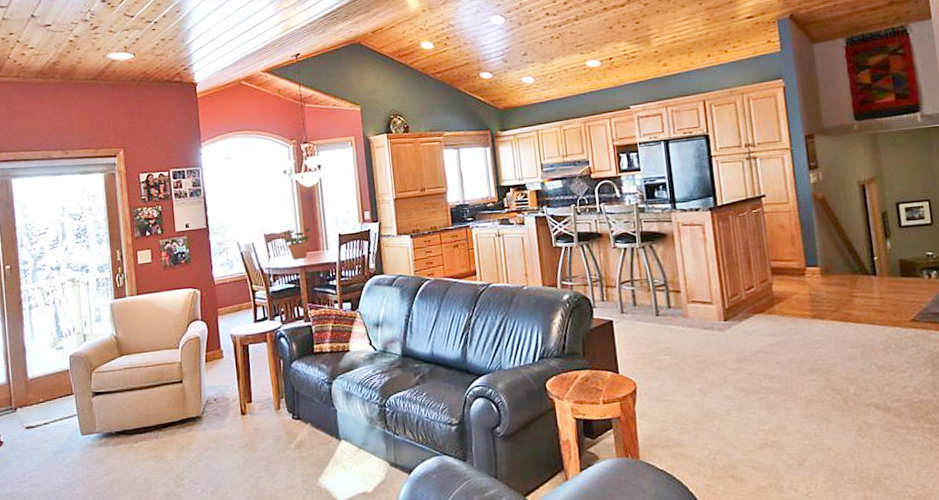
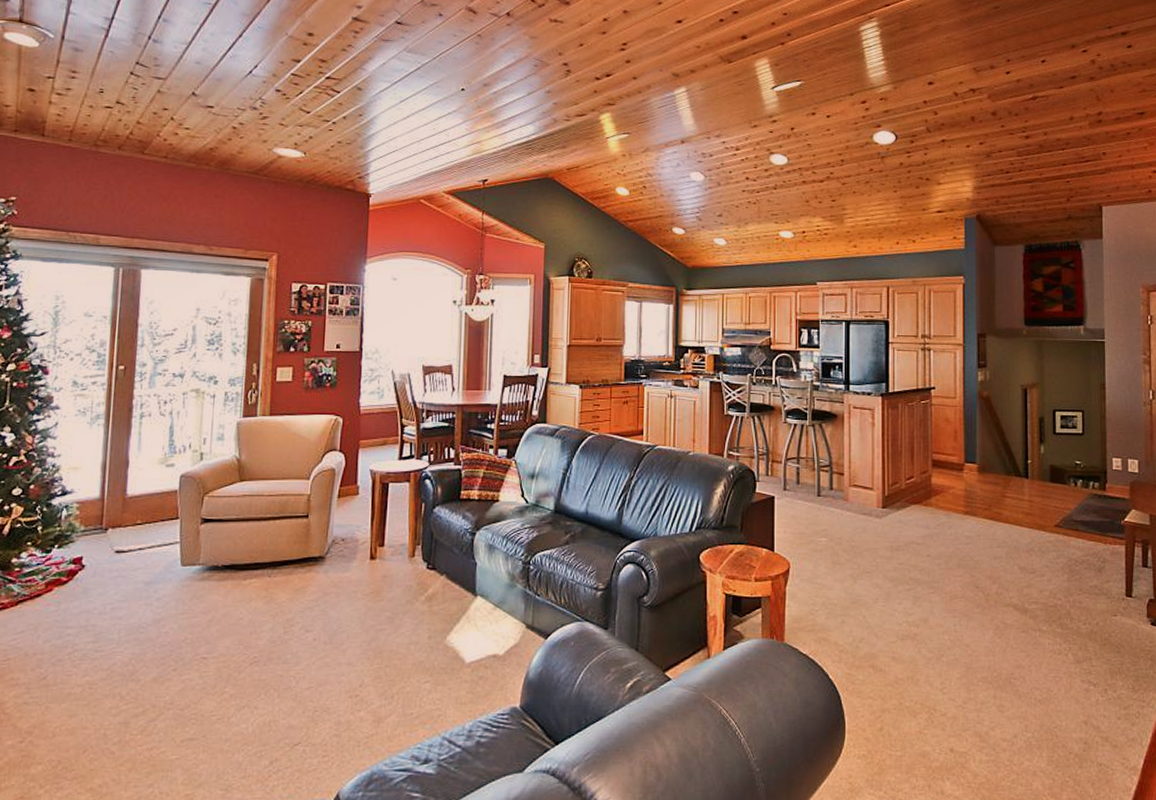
potted plant: present [283,228,314,259] -> none [443,364,477,397]

